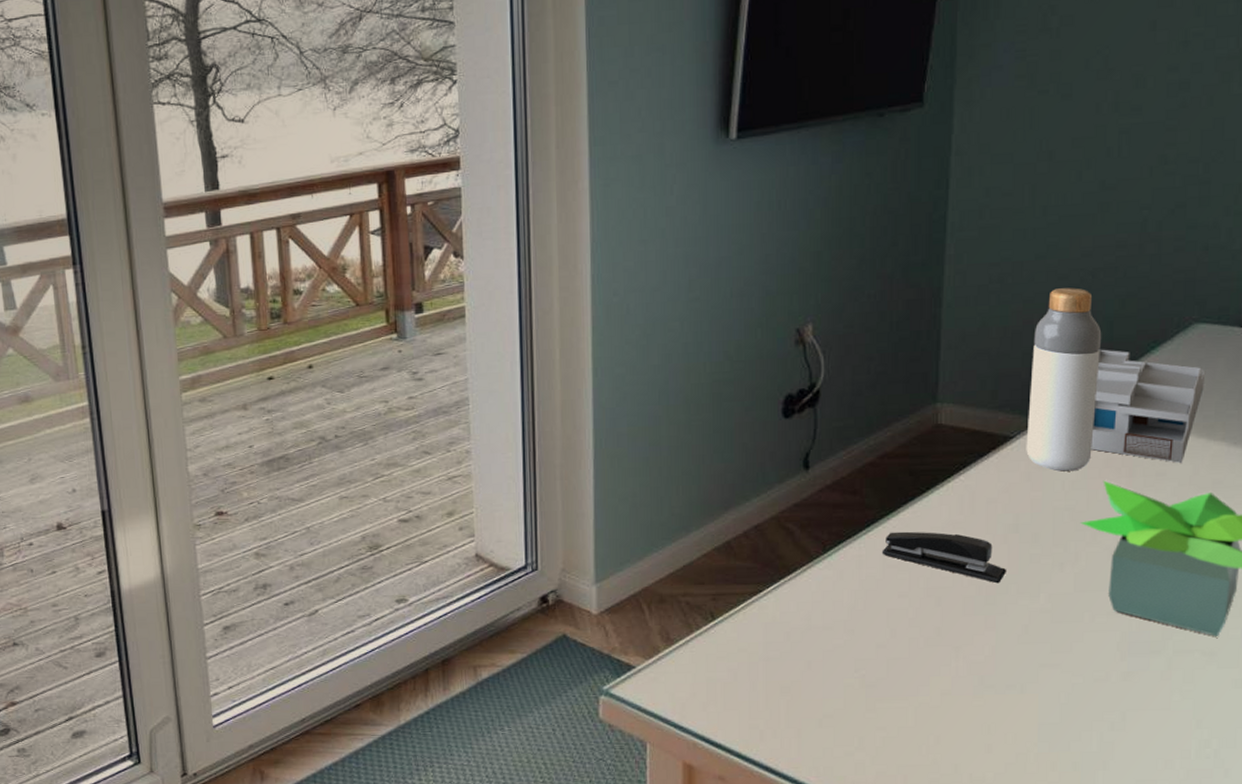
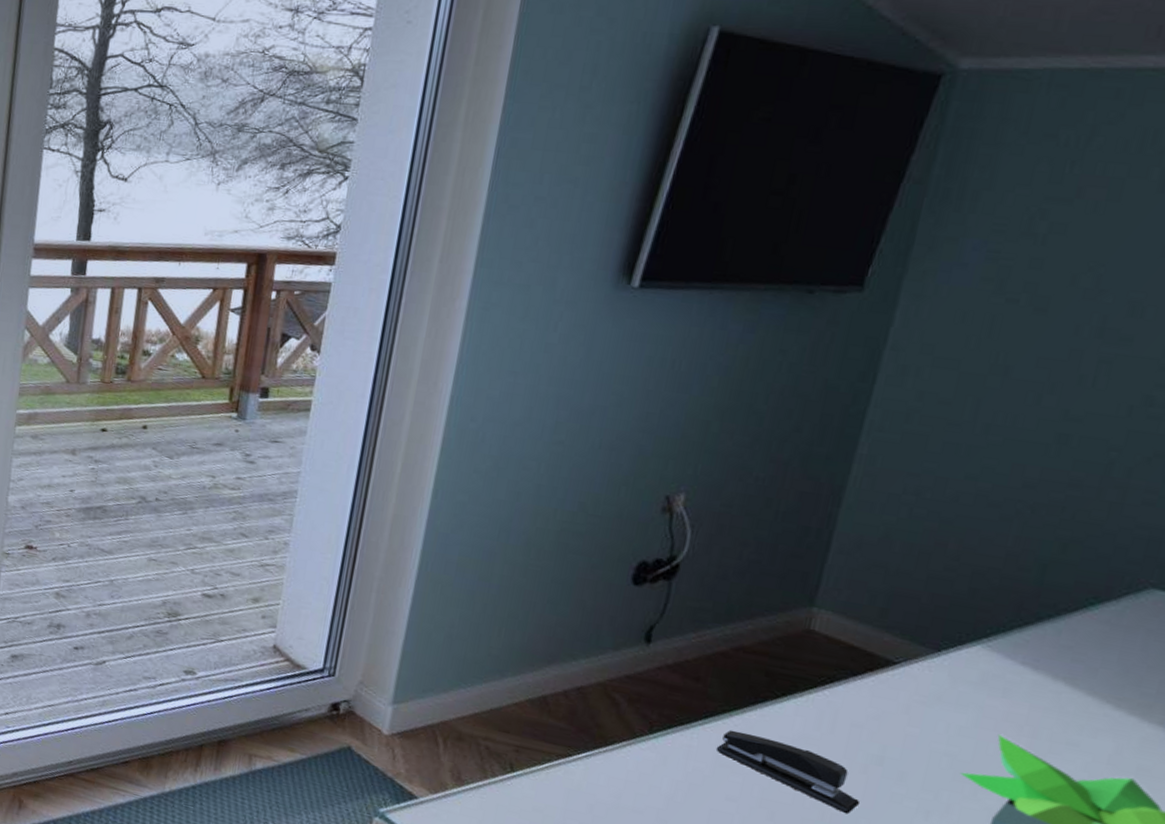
bottle: present [1026,288,1102,472] -> none [909,515,1031,717]
desk organizer: present [1091,349,1206,463] -> none [990,591,1154,738]

